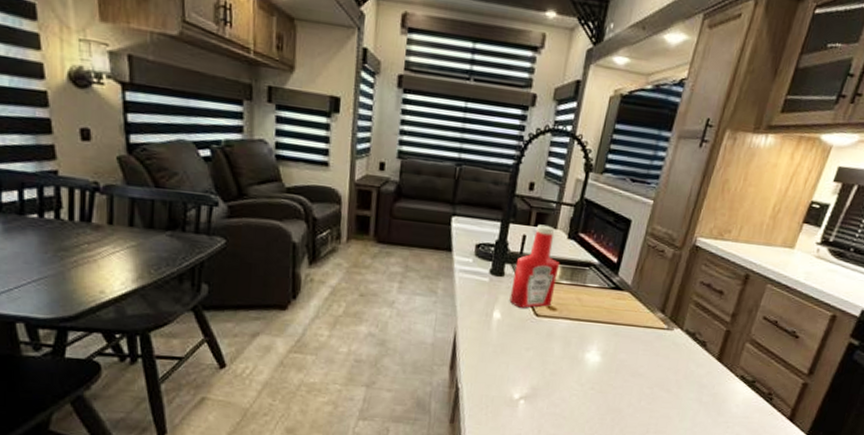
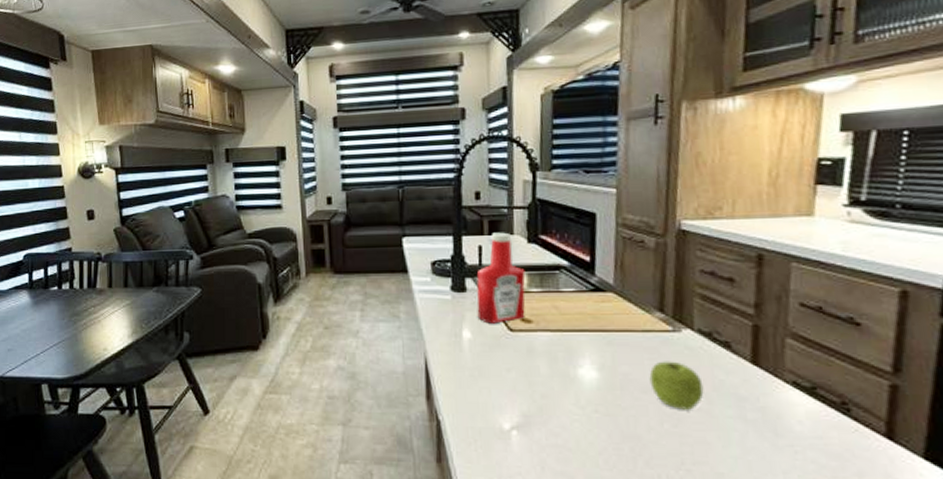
fruit: none [639,352,679,392] -> present [649,361,704,410]

